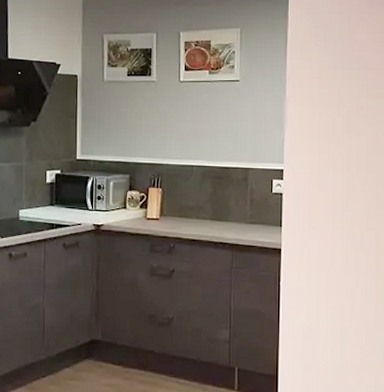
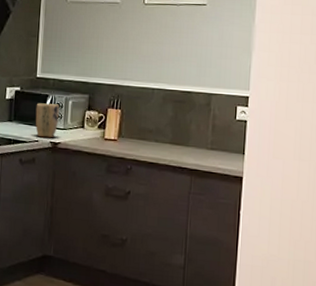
plant pot: none [77,185,100,221] -> present [35,103,59,138]

